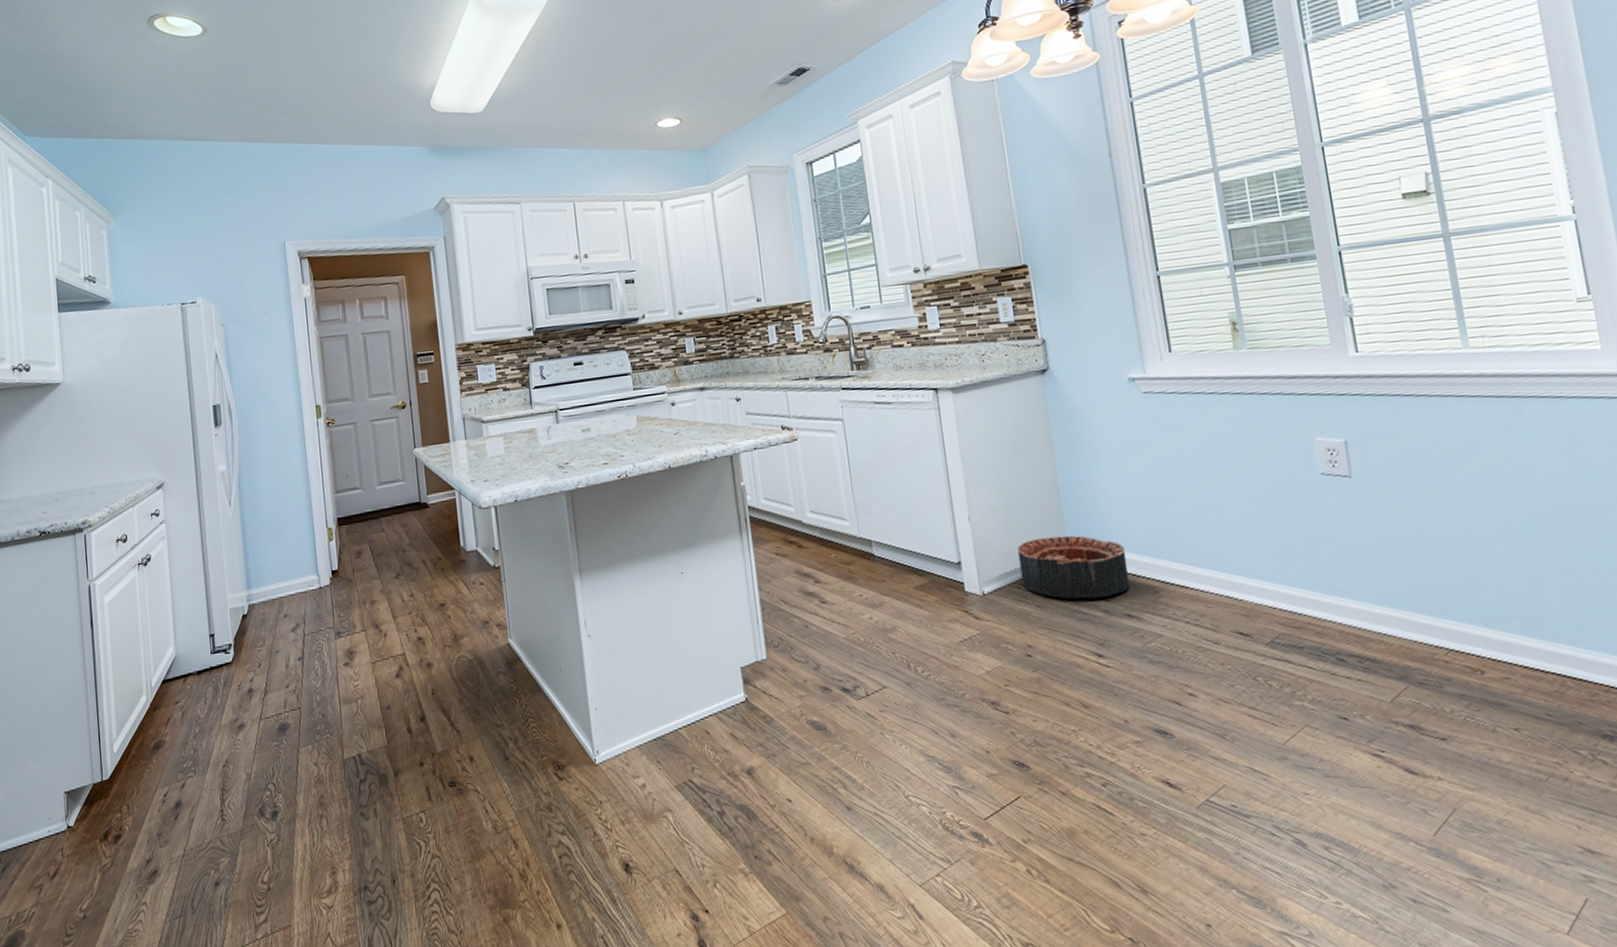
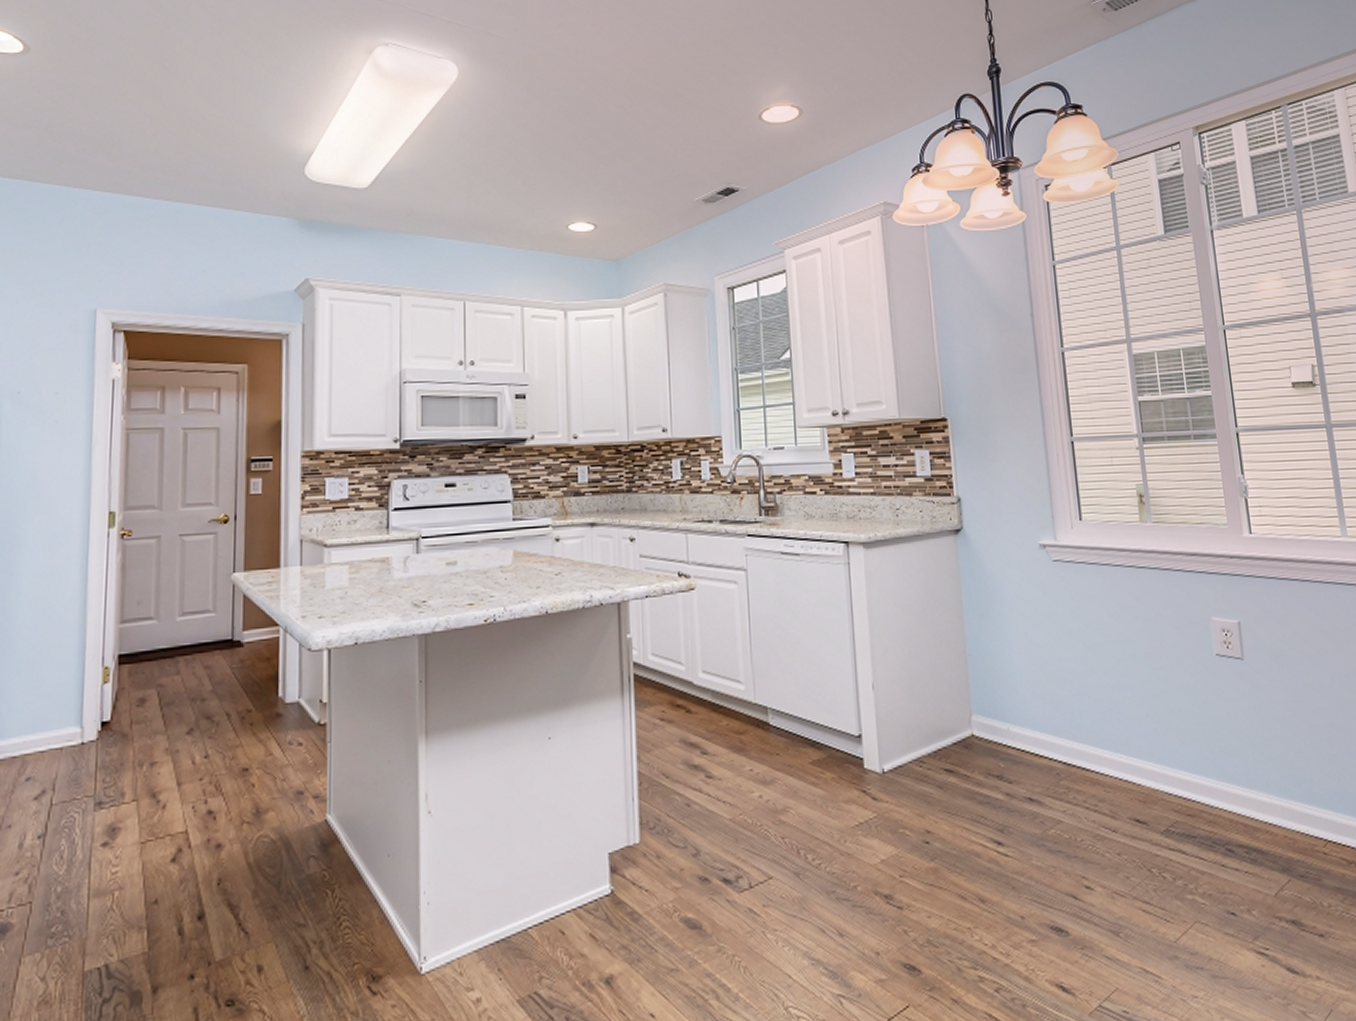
basket: present [1017,535,1131,599] -> none [921,709,1033,780]

